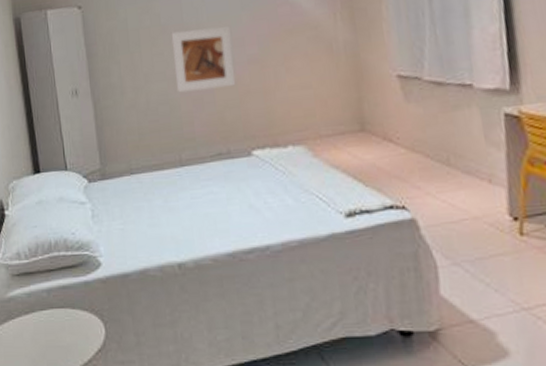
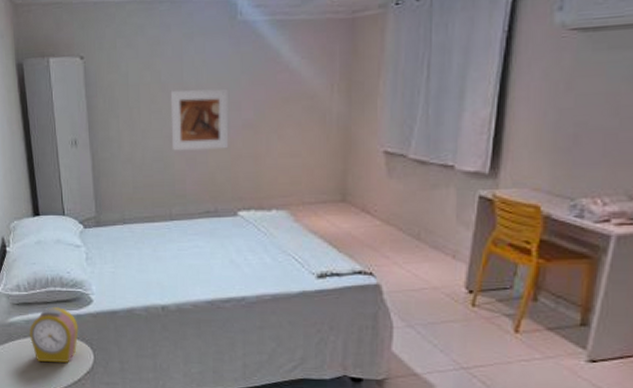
alarm clock: none [31,275,87,341] -> present [29,307,79,363]

